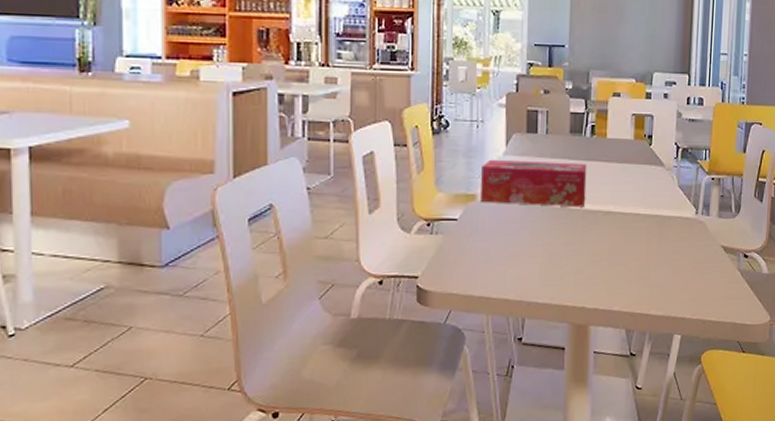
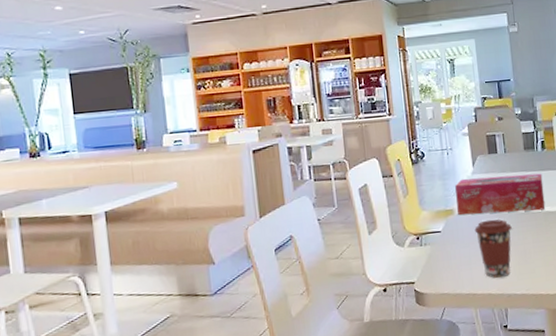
coffee cup: none [498,211,543,283] -> present [474,219,512,279]

